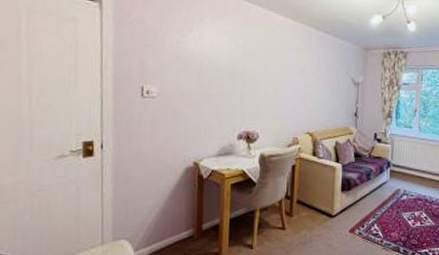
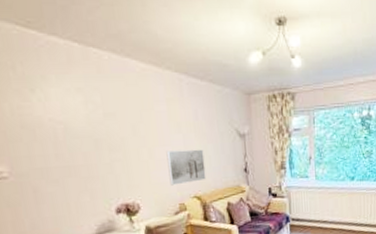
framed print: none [288,90,321,121] -> present [166,149,207,186]

